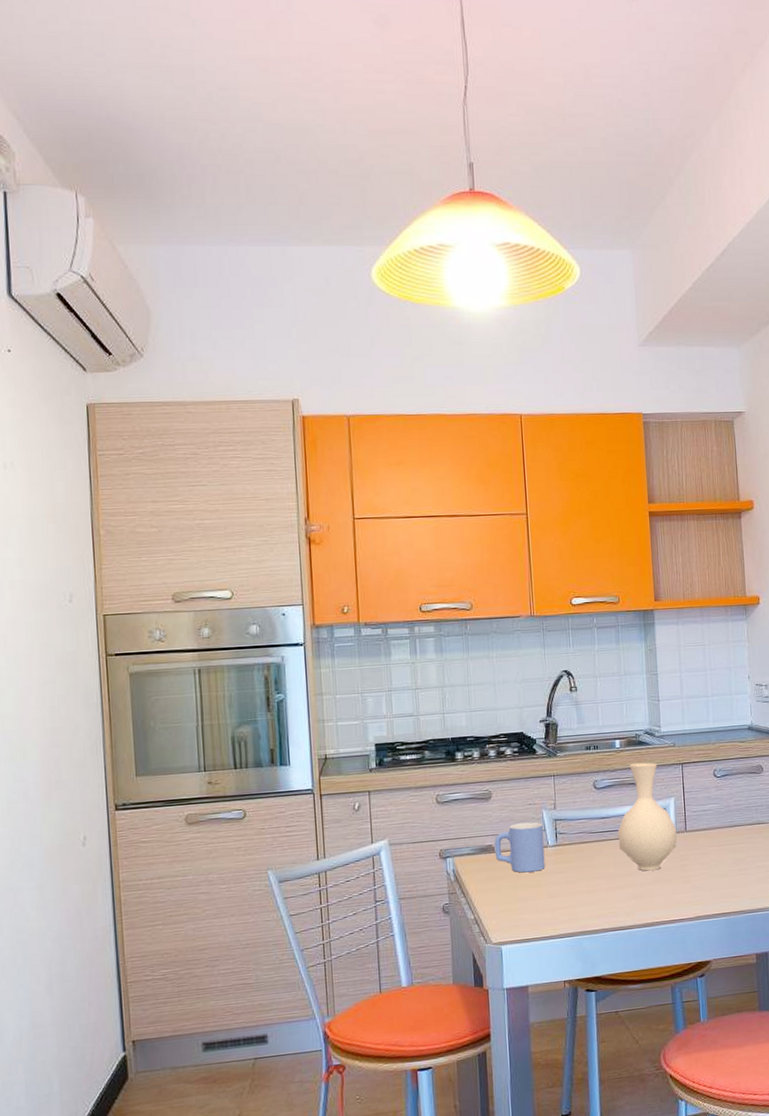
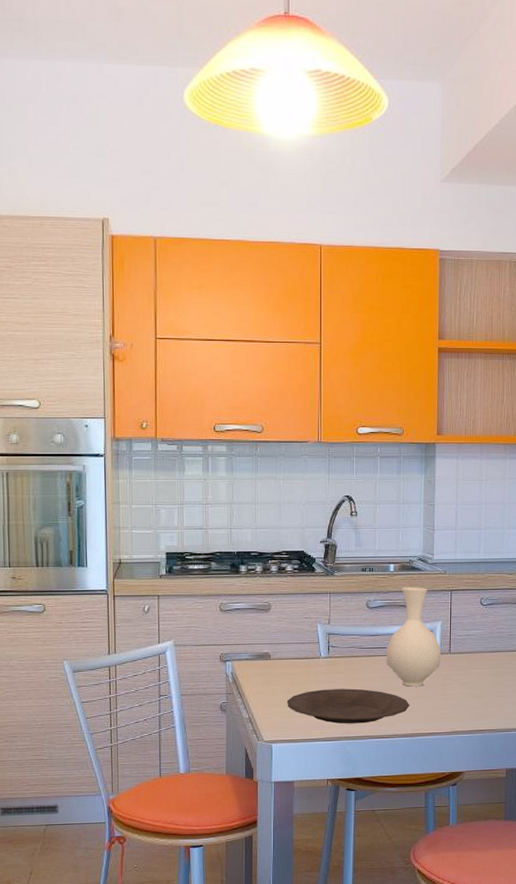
mug: present [494,822,545,873] -> none [271,634,317,680]
plate: none [515,877,648,918] -> present [287,688,410,724]

